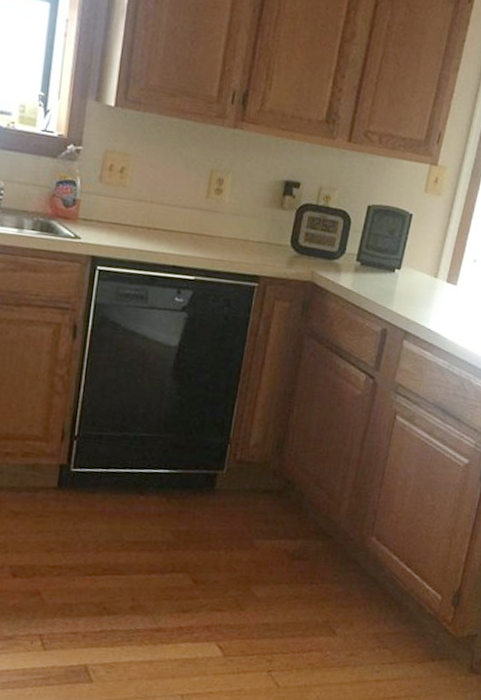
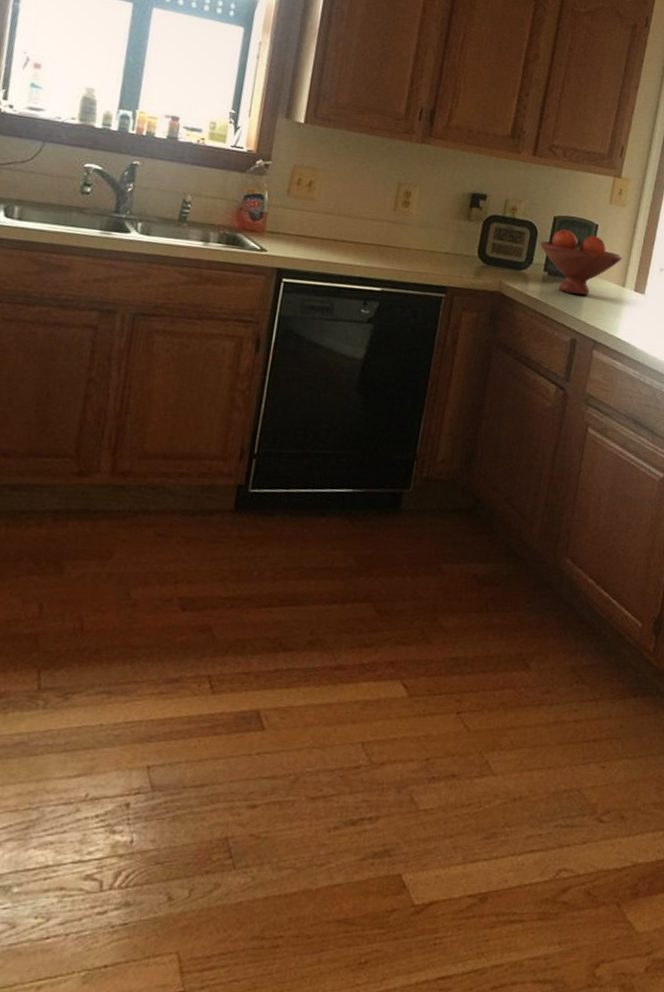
fruit bowl: none [353,218,436,286] -> present [540,229,622,295]

